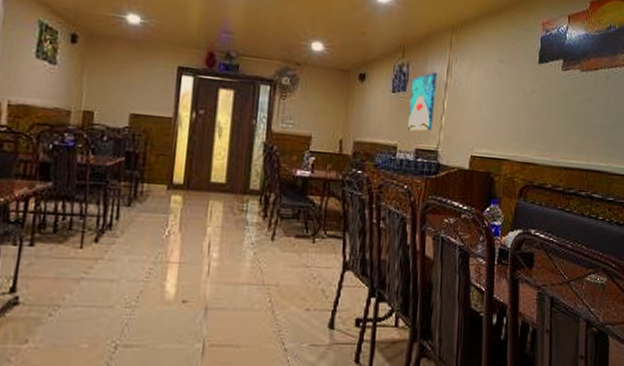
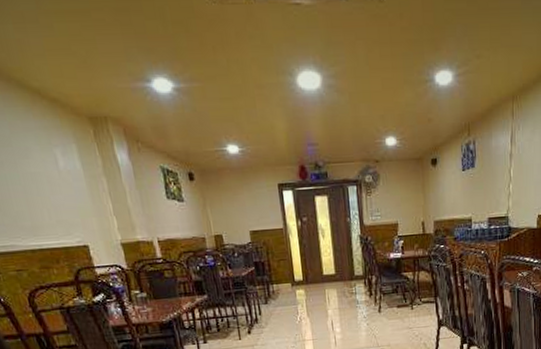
wall art: present [407,72,437,132] -> none [479,145,502,203]

